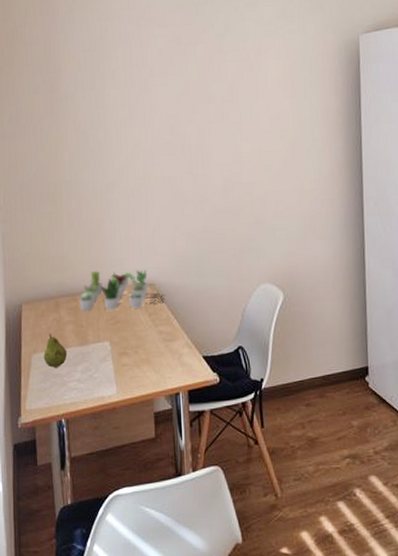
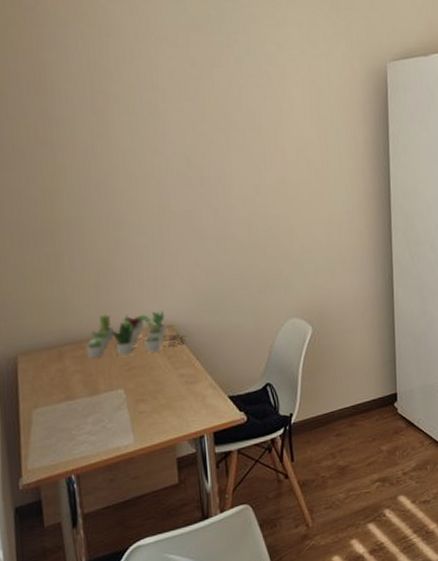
fruit: present [43,333,68,368] -> none [46,385,75,422]

